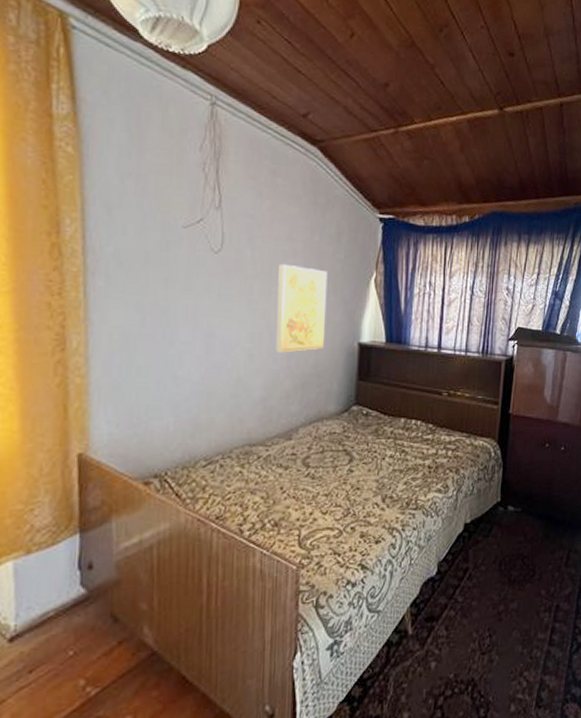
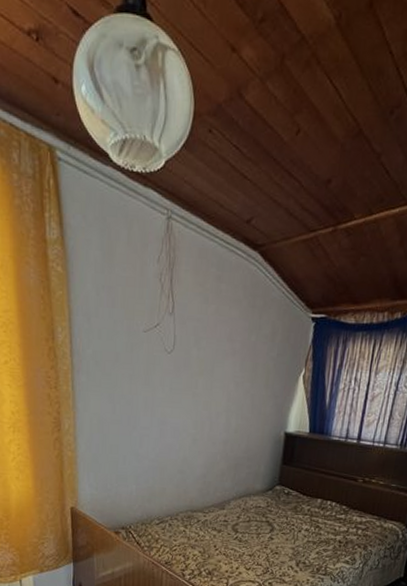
wall art: present [275,264,328,353] -> none [214,362,261,439]

